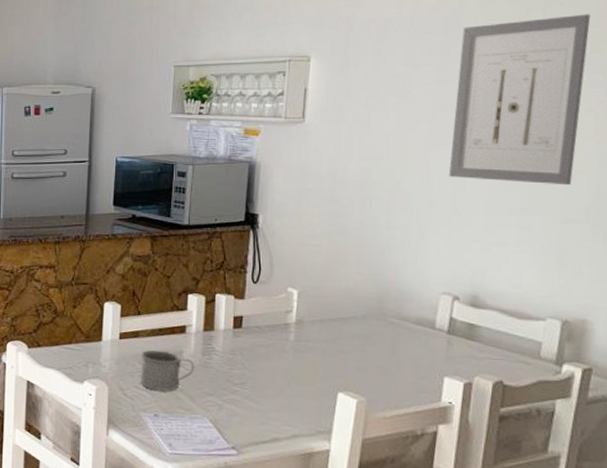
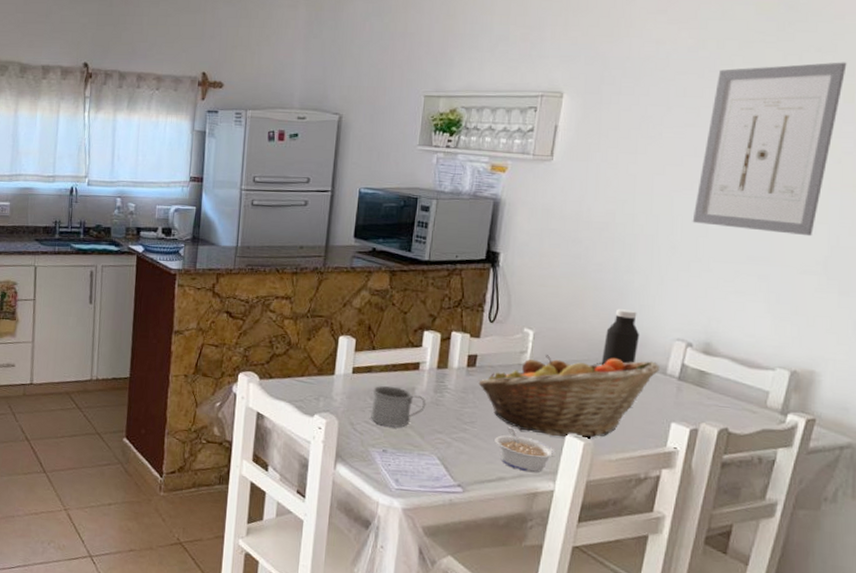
fruit basket: none [246,313,428,396] -> present [478,355,660,439]
legume: none [266,388,329,433] -> present [495,428,556,473]
water bottle: none [368,265,406,322] -> present [601,309,640,366]

